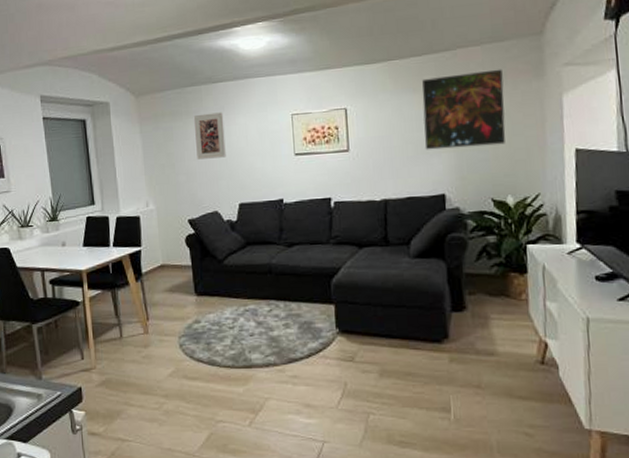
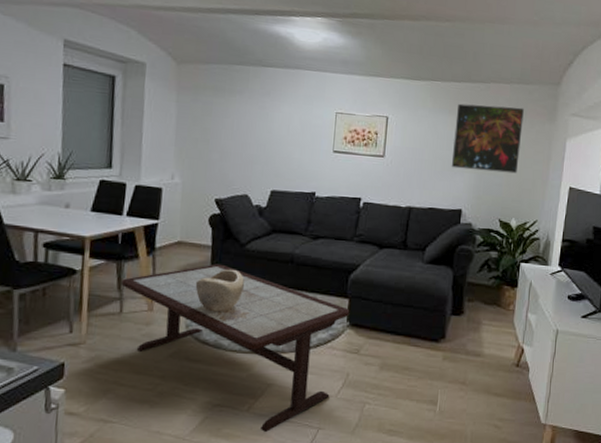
coffee table: none [118,282,338,448] -> present [121,264,350,433]
decorative bowl: none [182,286,228,330] -> present [195,269,244,313]
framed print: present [193,112,226,160] -> none [234,94,269,143]

